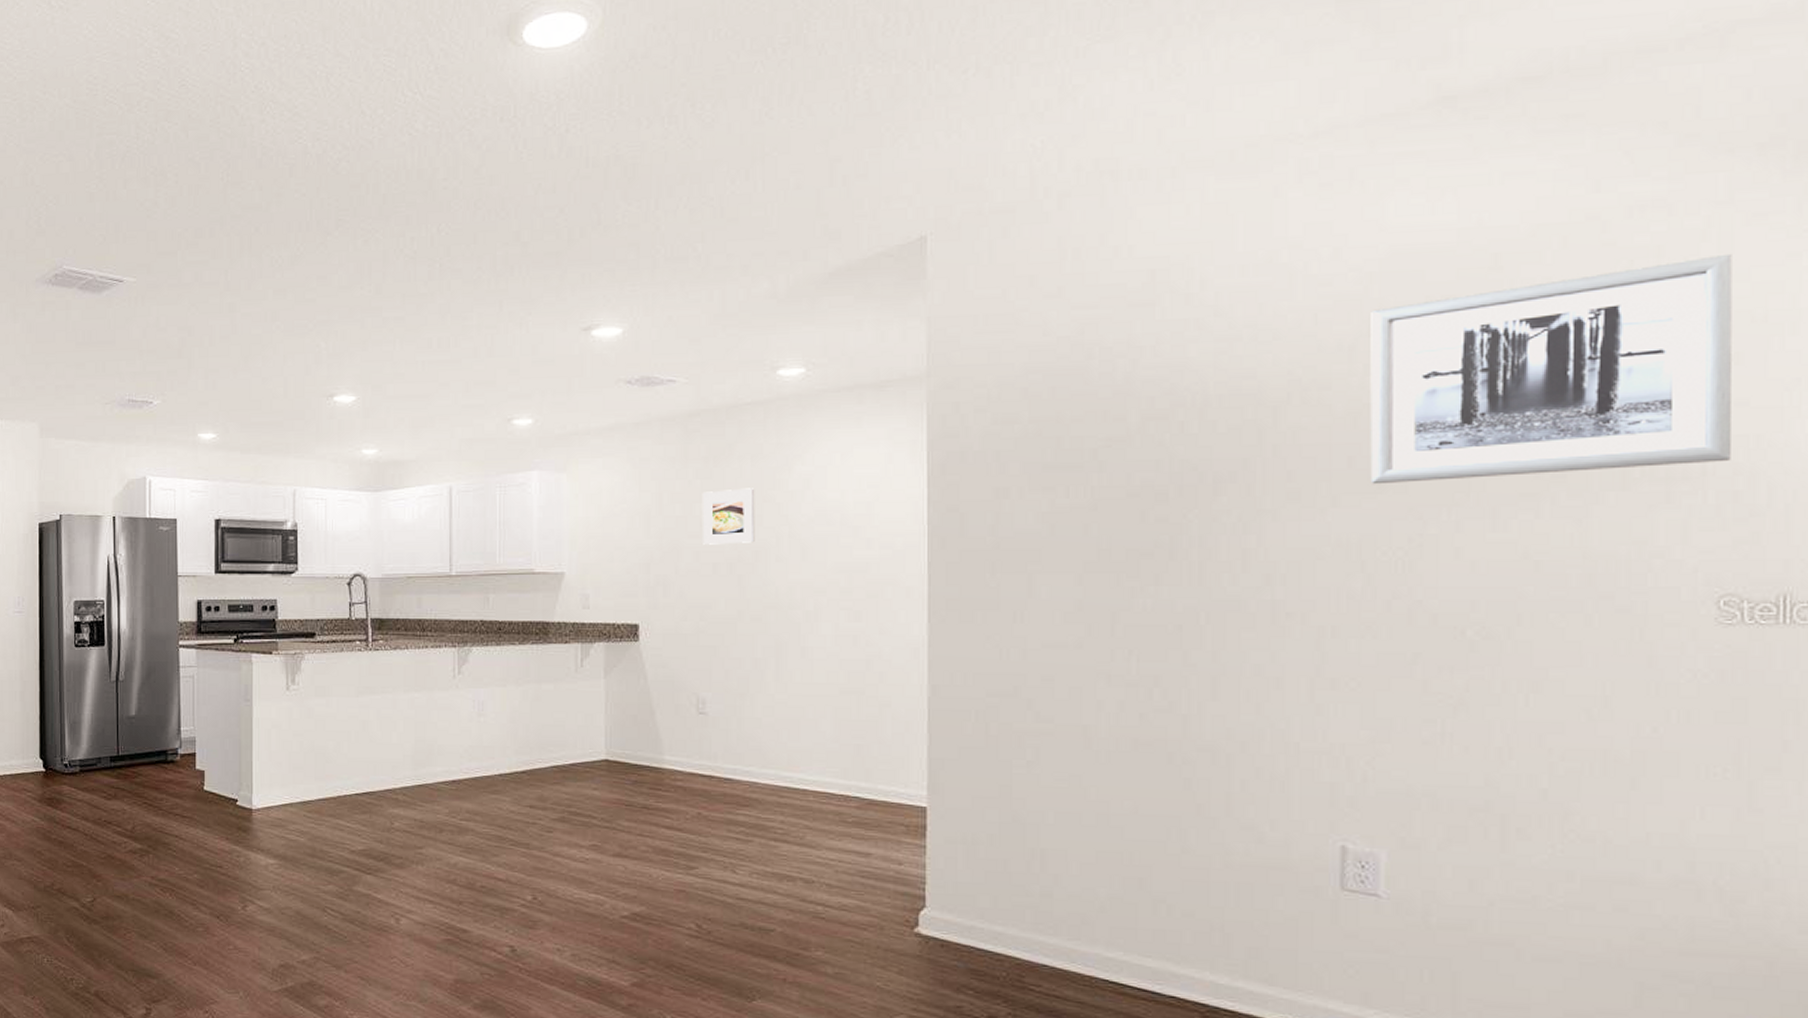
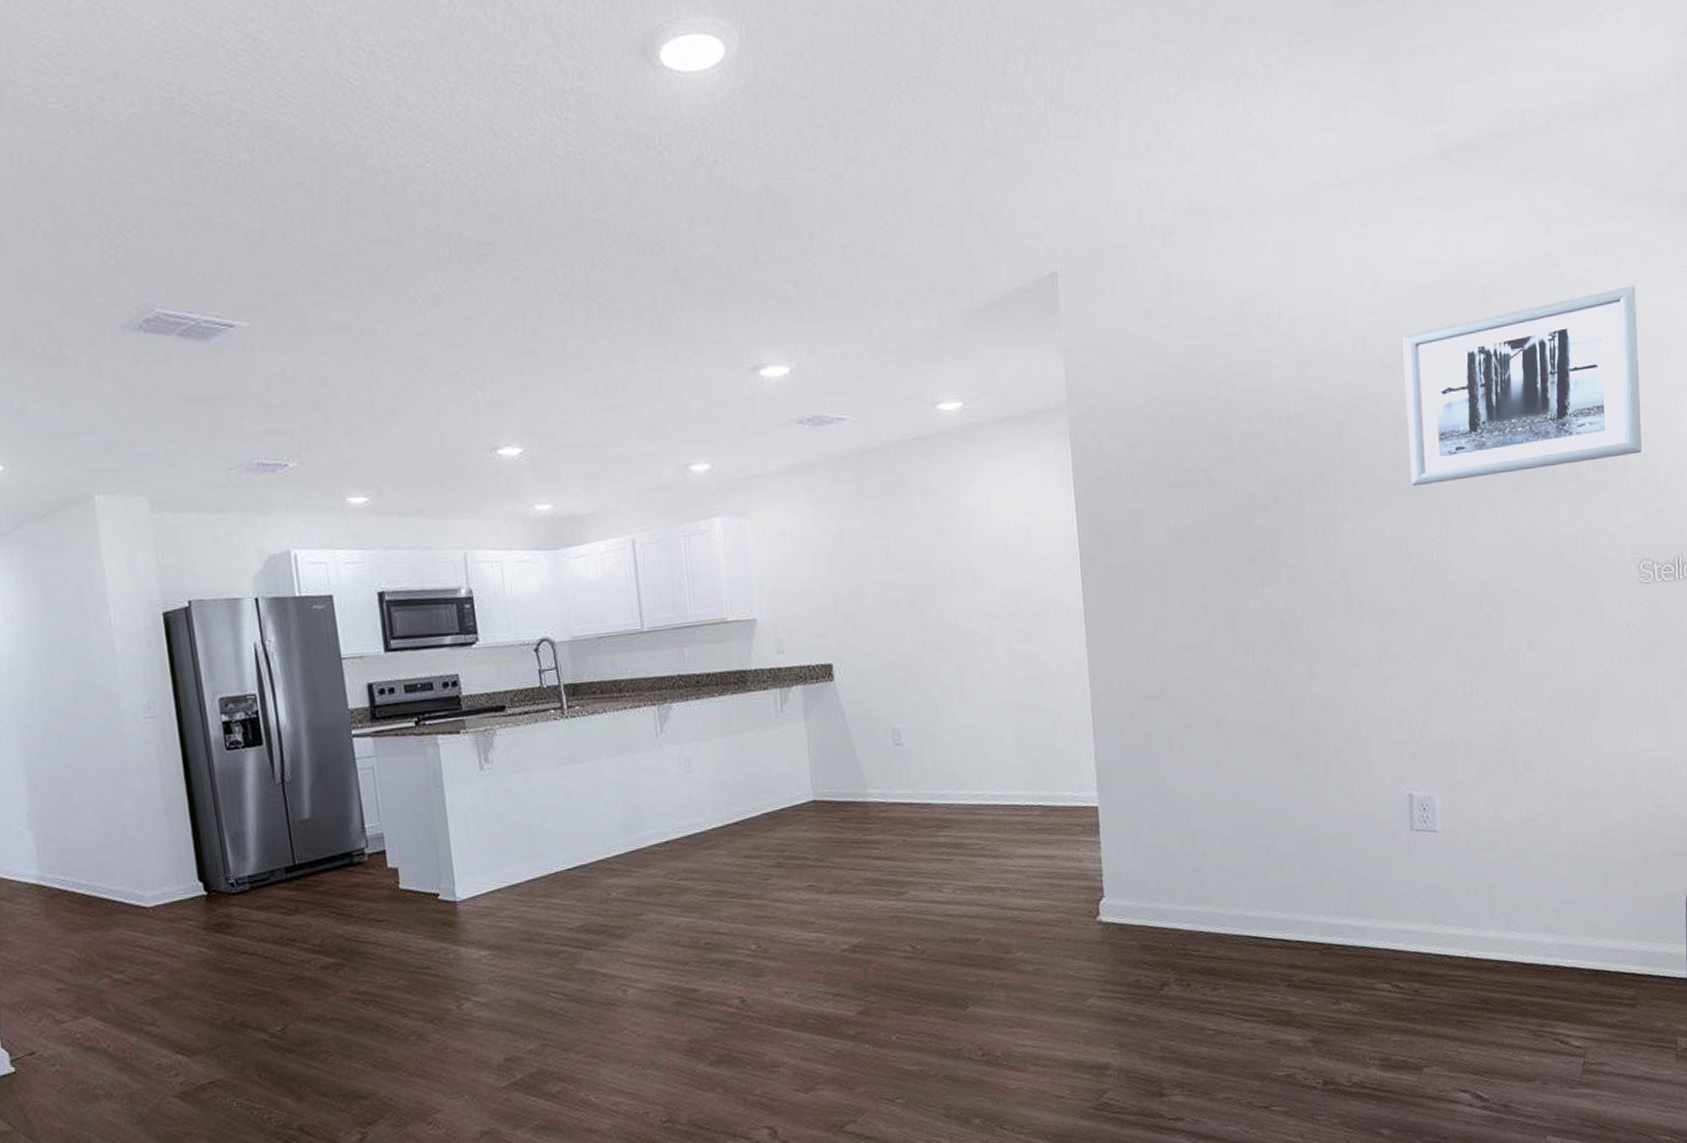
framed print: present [702,488,755,545] -> none [879,521,931,580]

